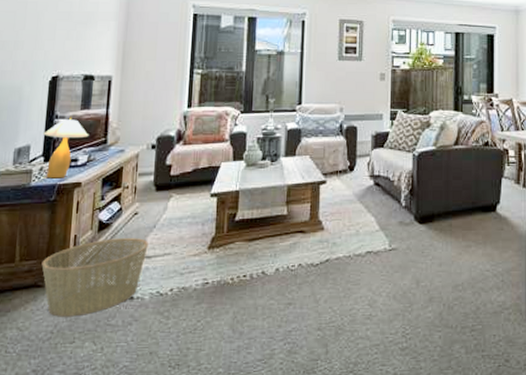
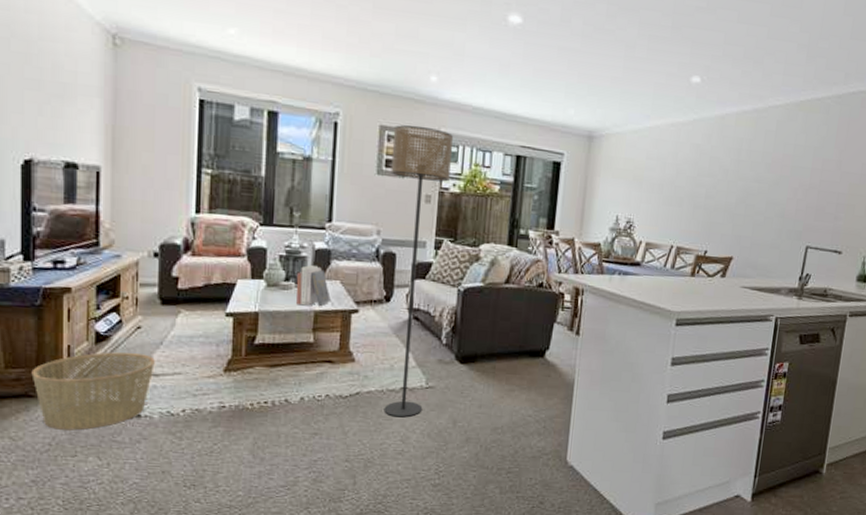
table lamp: present [43,116,89,179] -> none [20,209,77,282]
books: none [271,143,301,181] -> present [296,264,331,306]
floor lamp: none [350,16,400,281] -> present [384,124,453,418]

